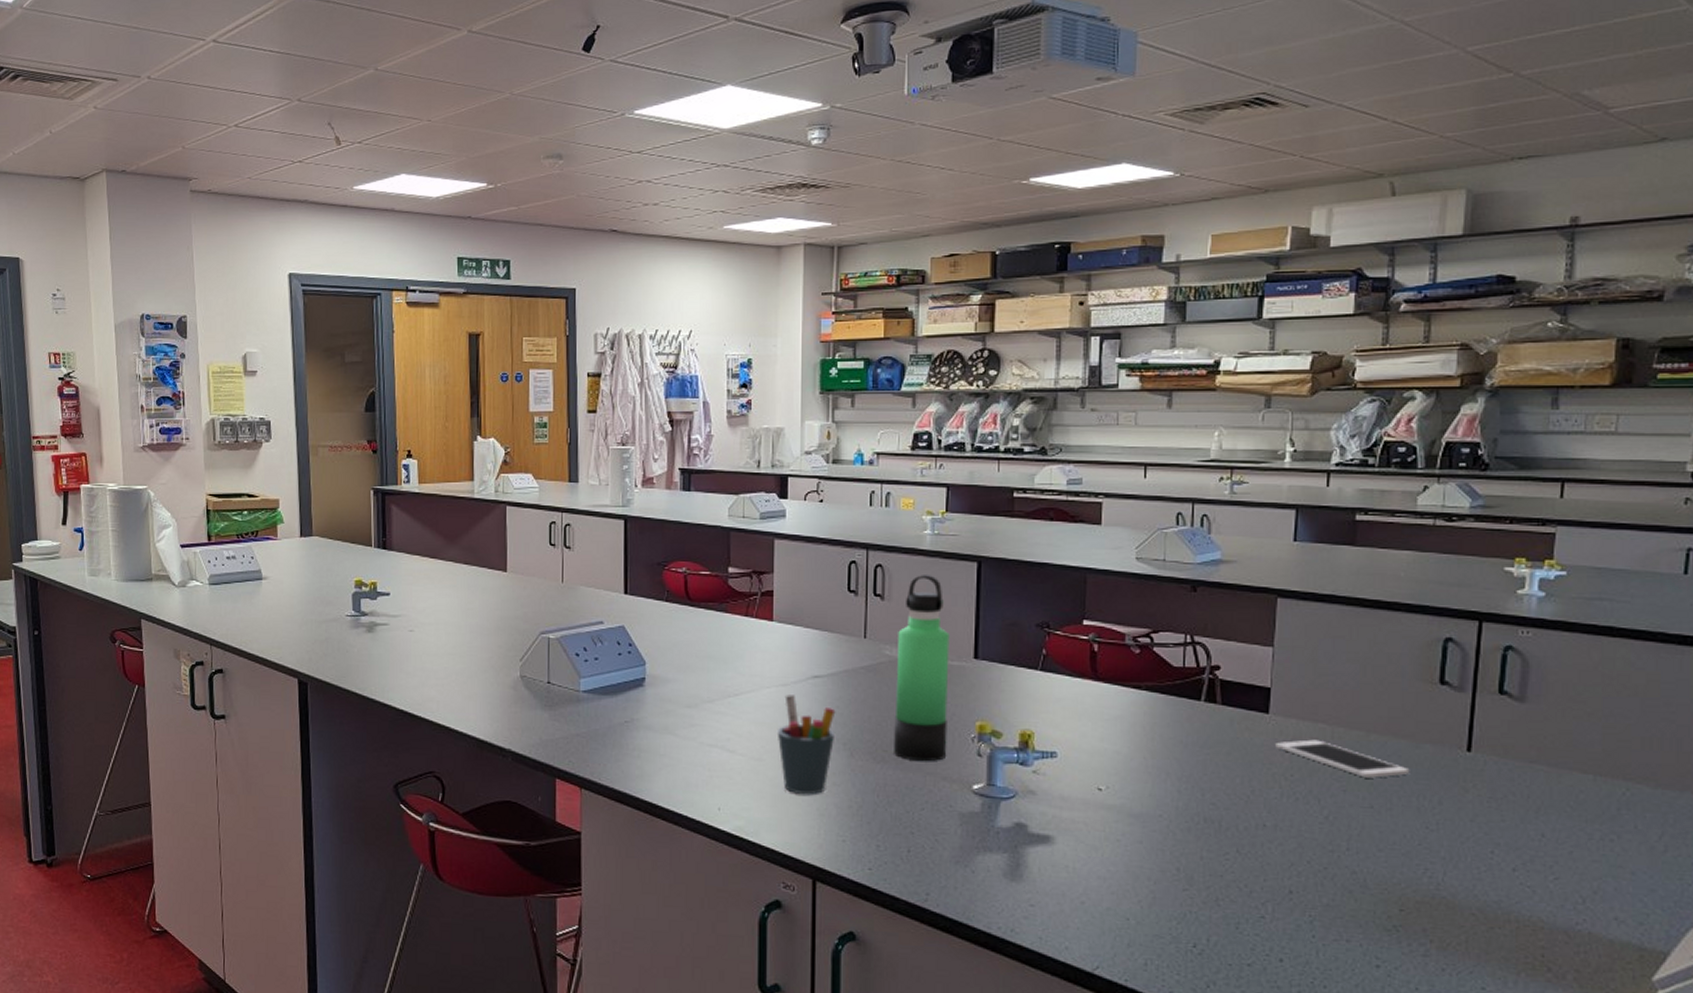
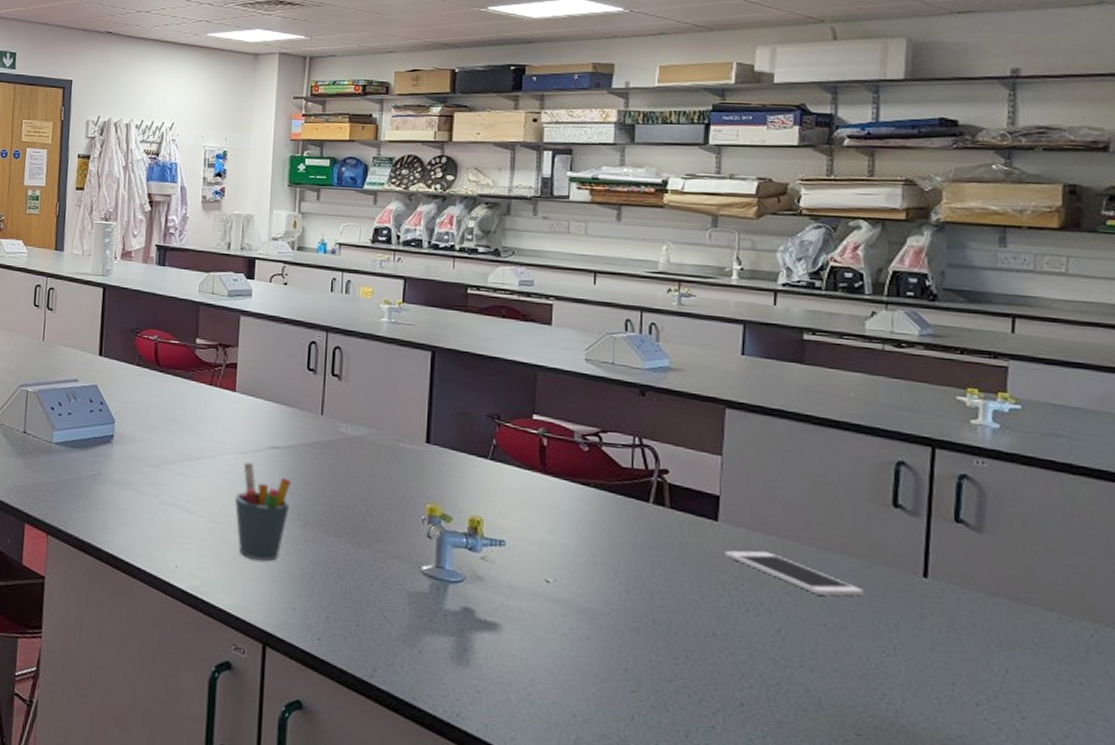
thermos bottle: present [894,575,950,762] -> none [346,359,403,539]

